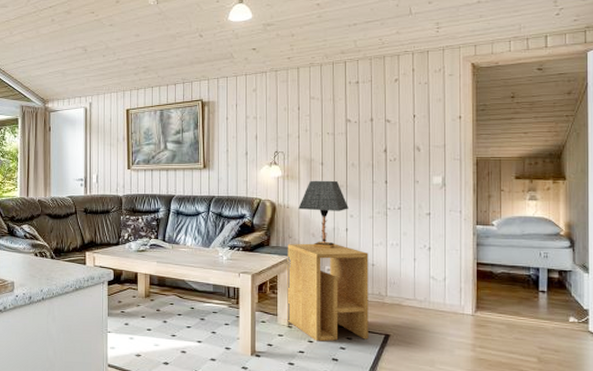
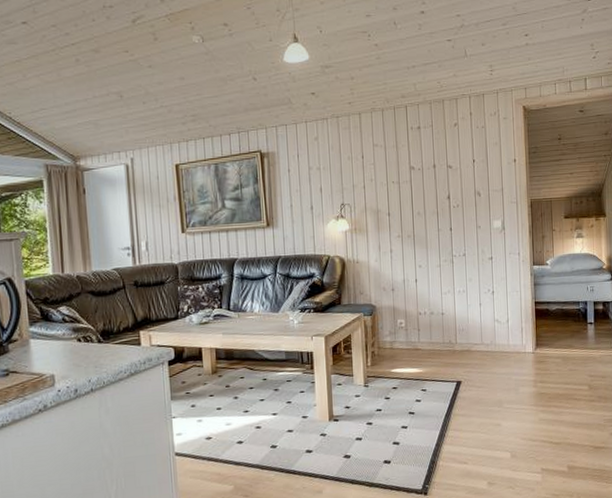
side table: present [287,243,369,342] -> none [359,296,442,397]
table lamp: present [298,180,349,249] -> none [368,231,417,302]

